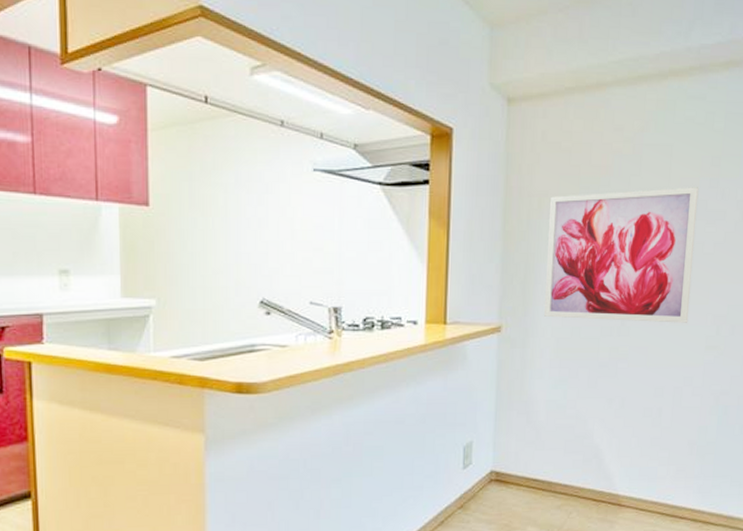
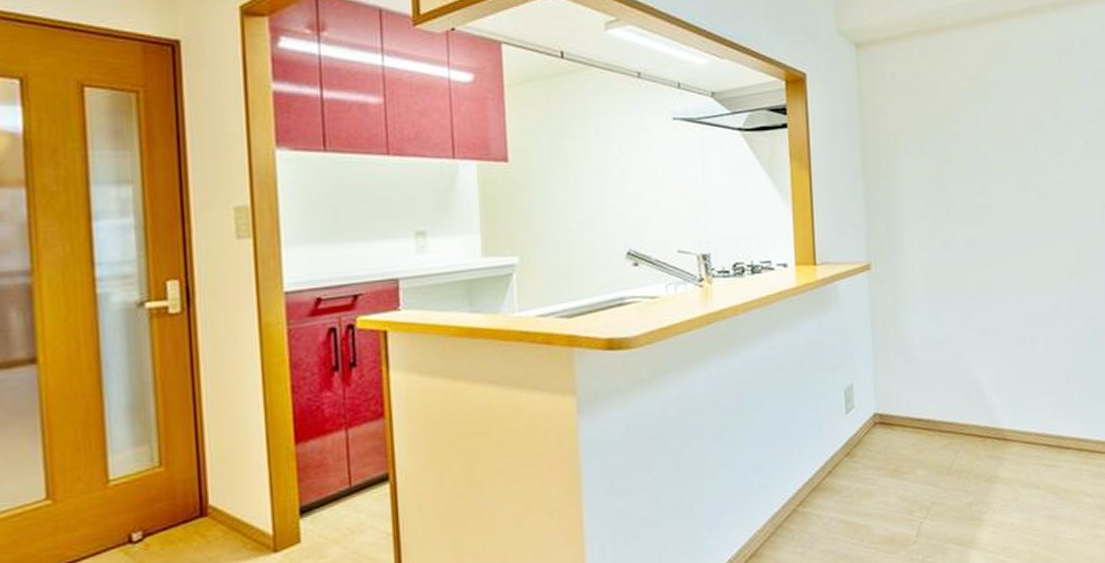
wall art: present [544,187,699,323] -> none [904,119,1049,253]

